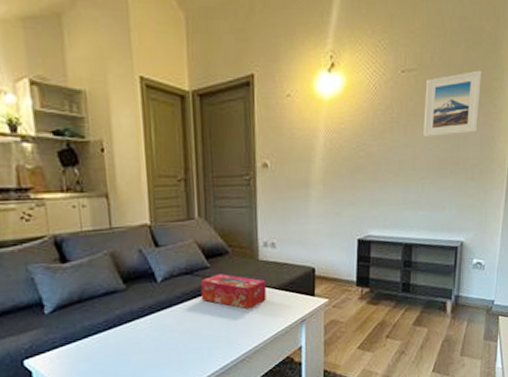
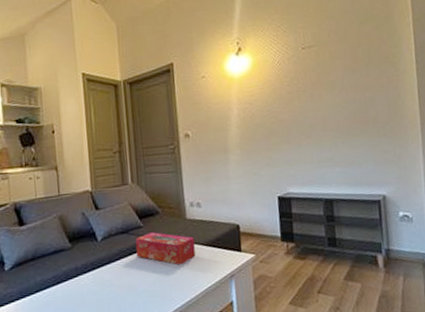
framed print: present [423,70,482,138] -> none [326,40,383,102]

